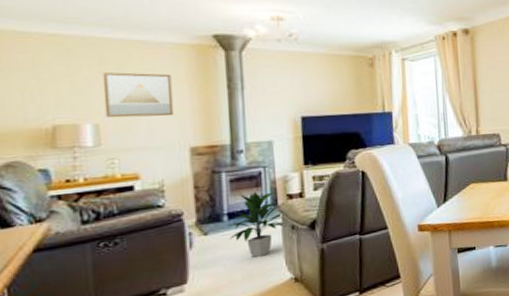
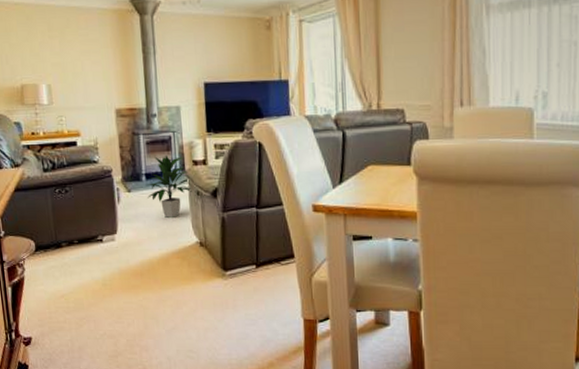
wall art: present [102,72,174,118] -> none [51,37,103,79]

